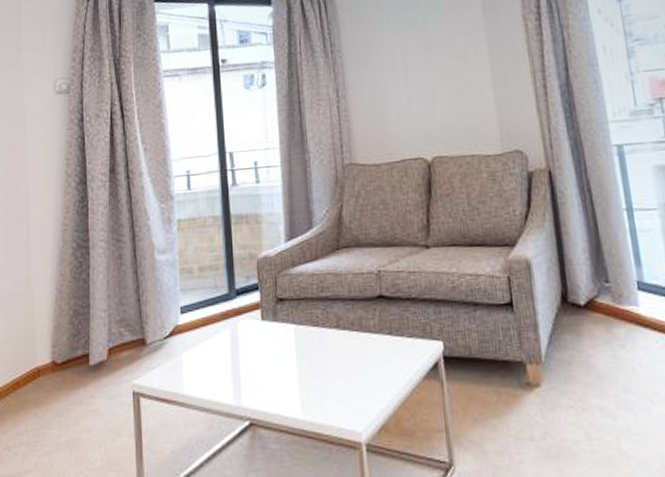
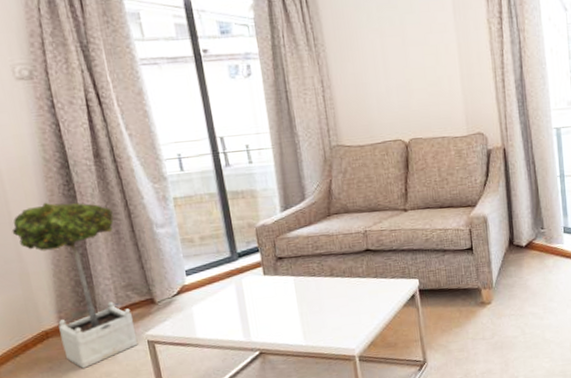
potted tree: none [27,219,123,419] -> present [12,202,138,368]

